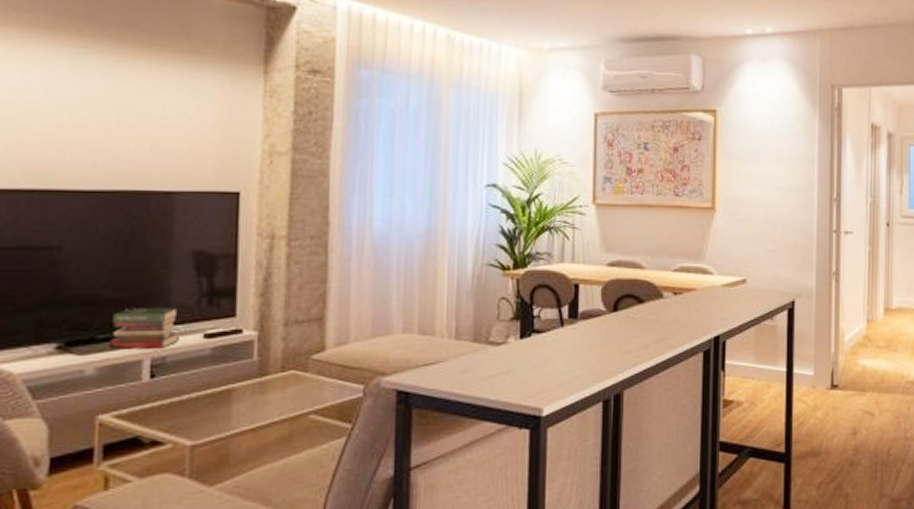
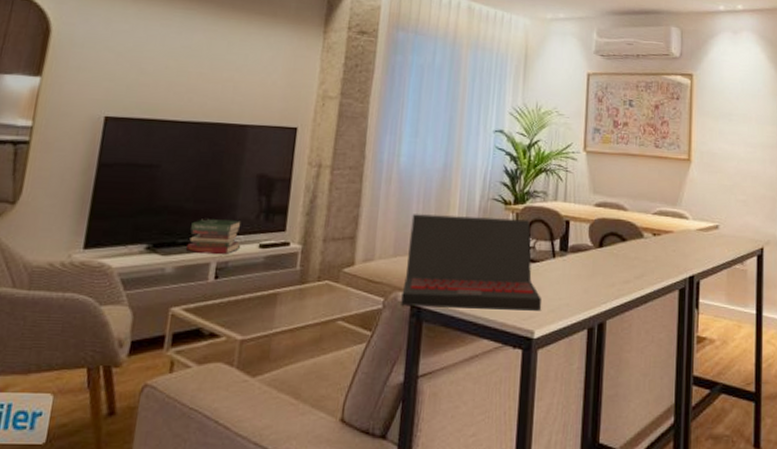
laptop: none [385,286,549,392] -> present [401,214,541,311]

